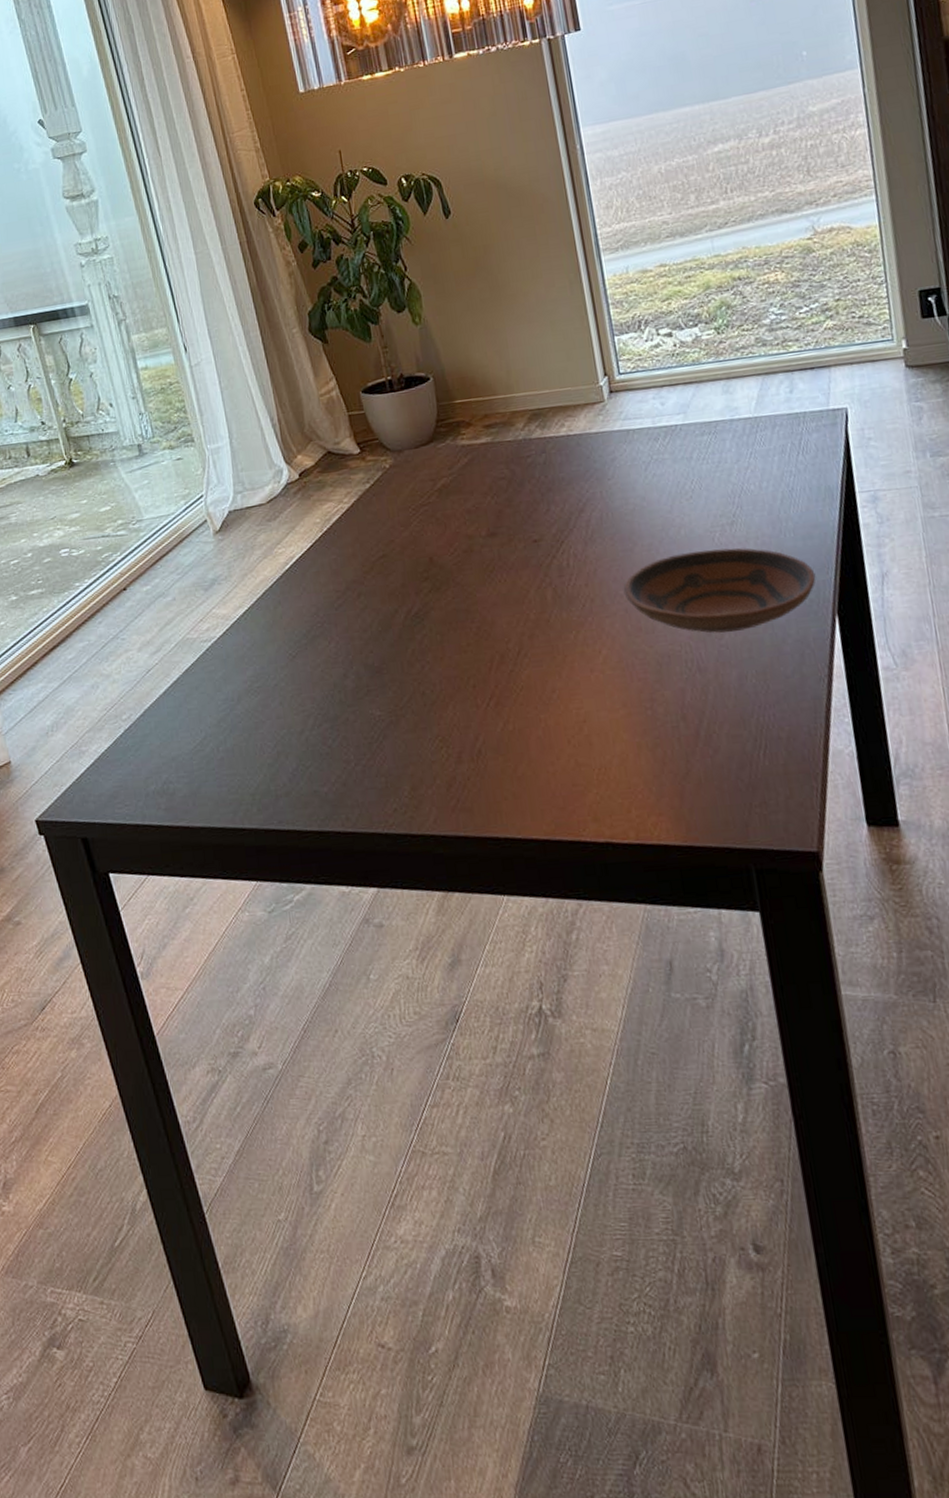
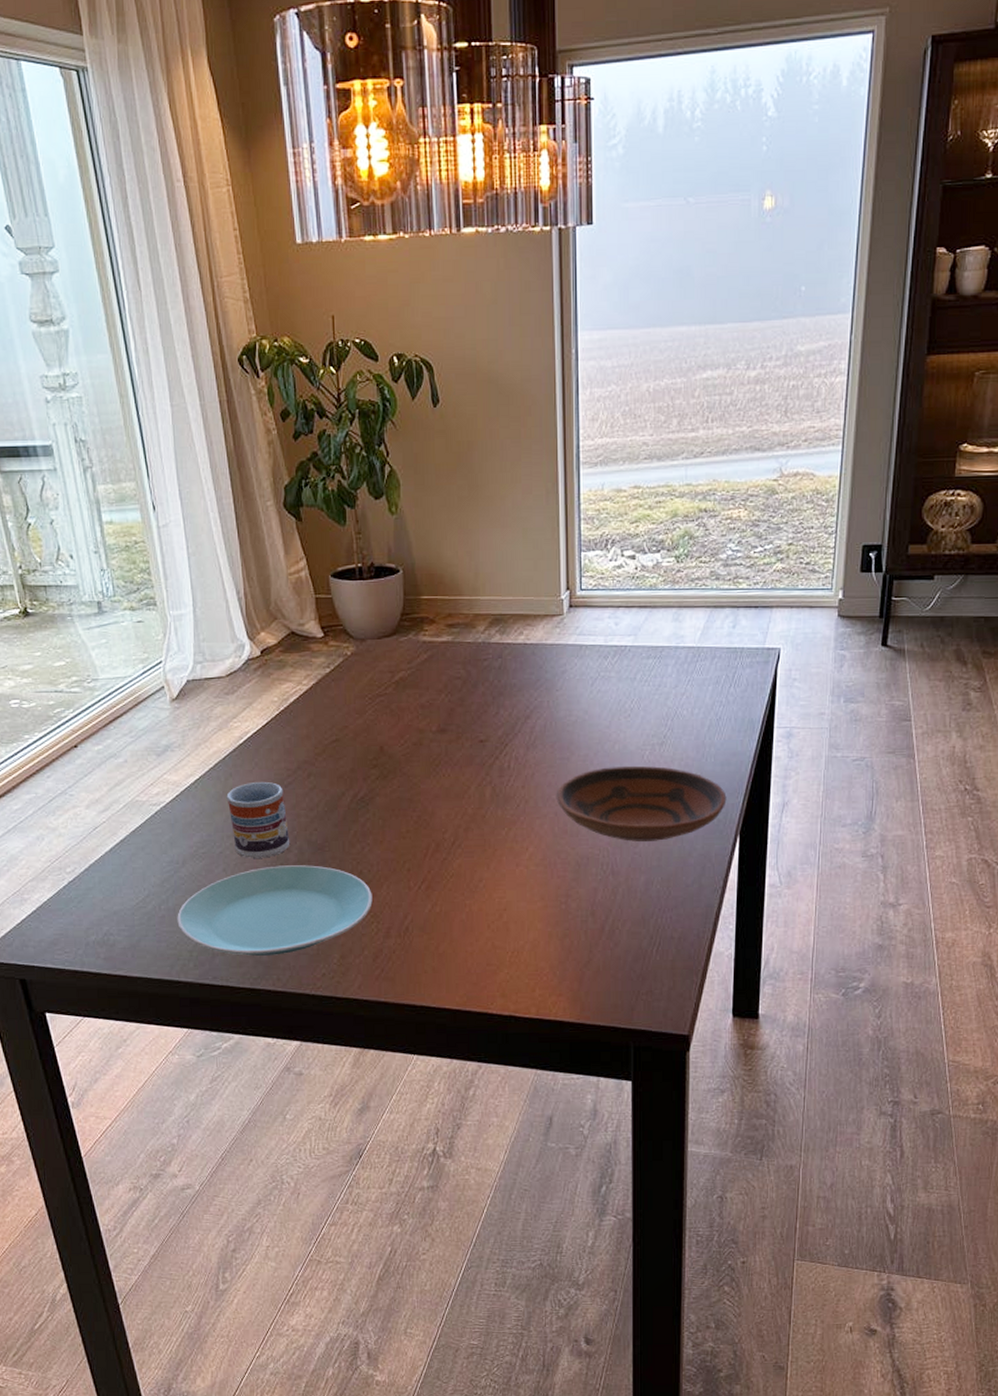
plate: none [236,690,440,795] -> present [177,865,373,956]
cup: none [277,606,347,689] -> present [226,781,290,858]

